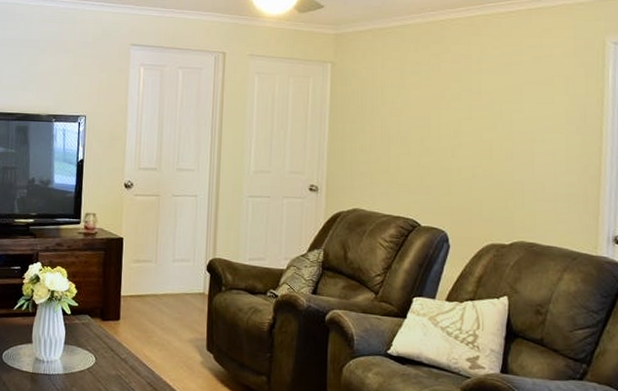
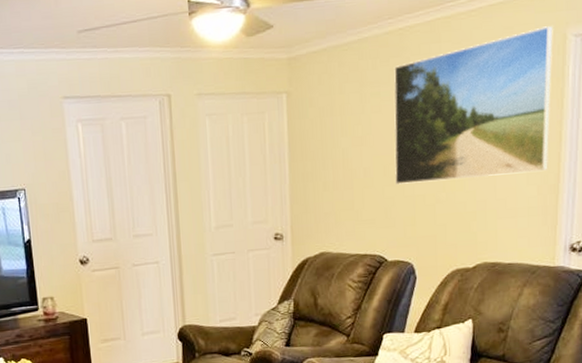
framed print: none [431,32,592,162] -> present [393,26,553,185]

